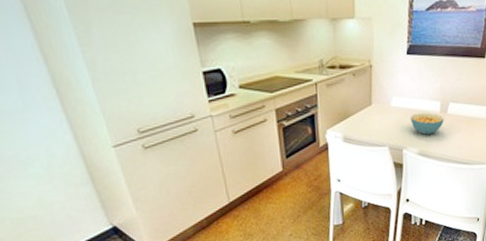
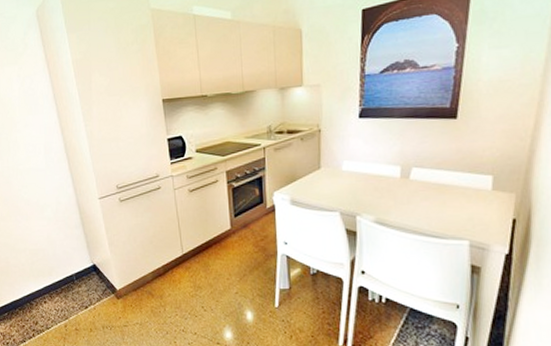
cereal bowl: present [410,112,444,135] -> none [365,178,406,202]

